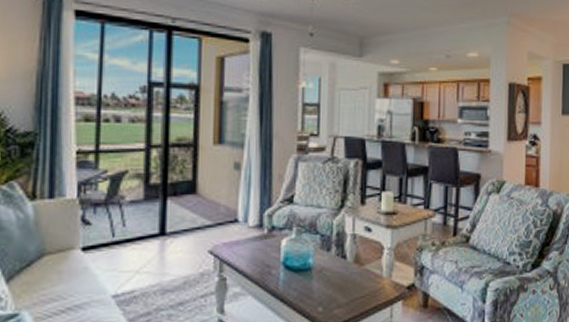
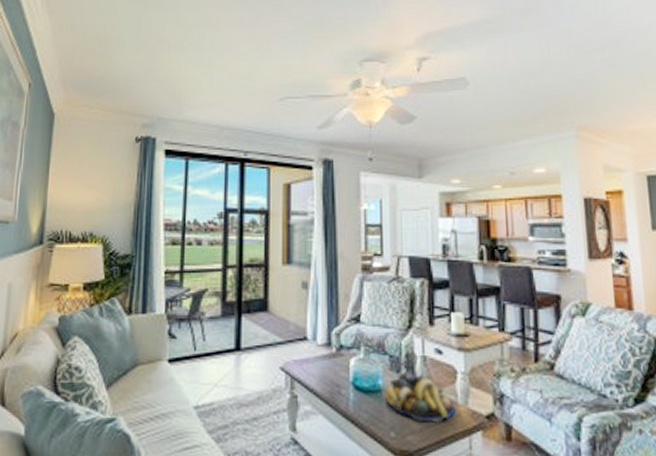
fruit bowl: none [314,250,379,296] -> present [385,372,455,423]

